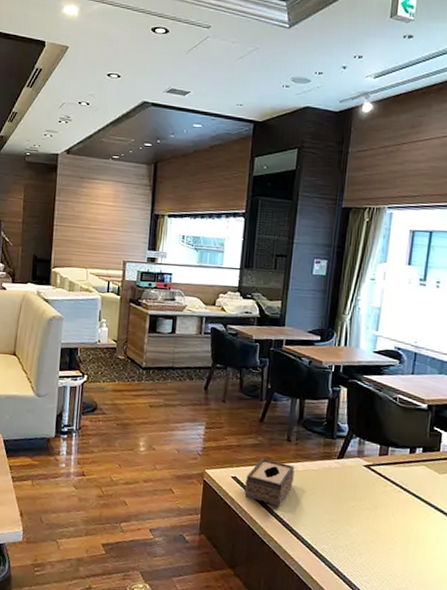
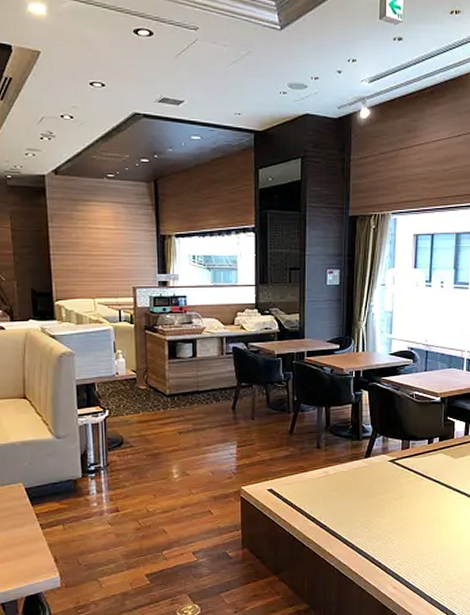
tissue box: present [244,458,295,507] -> none [281,468,326,511]

